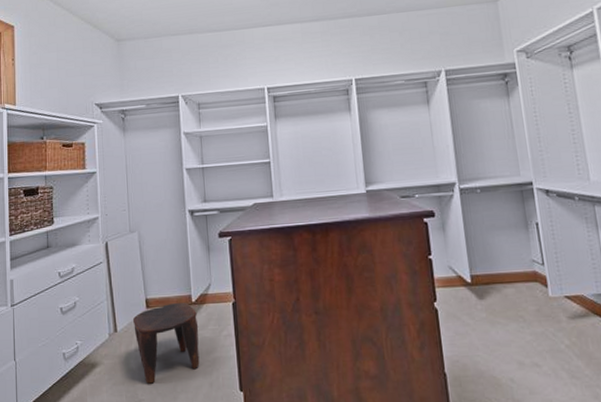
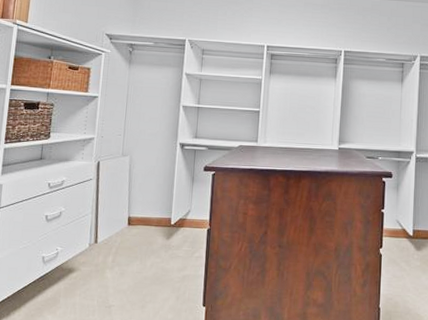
stool: present [132,303,200,384] -> none [113,224,174,292]

